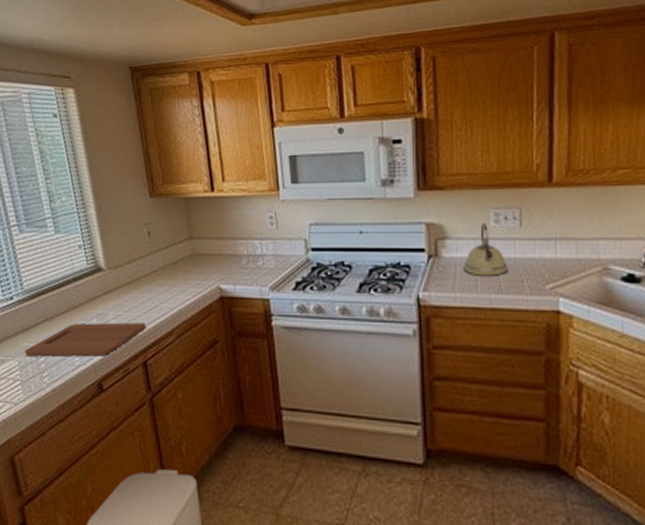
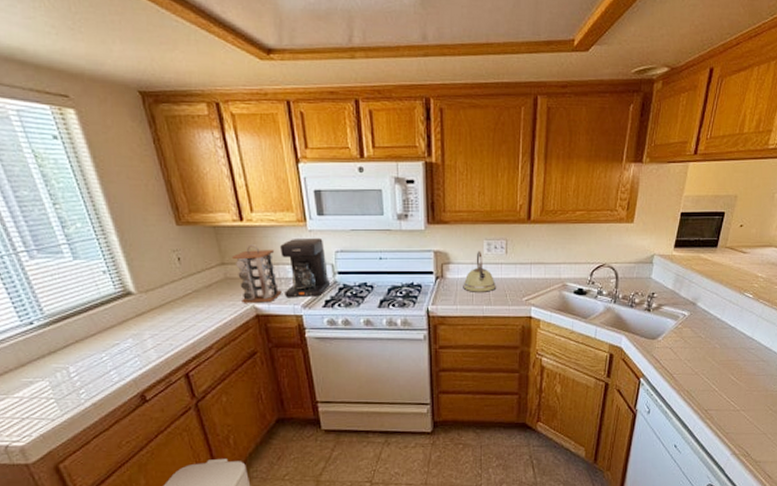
cutting board: present [25,322,146,357] -> none [55,340,185,377]
spice rack: none [200,217,249,283] -> present [231,244,282,303]
coffee maker: none [250,208,302,277] -> present [280,237,330,297]

